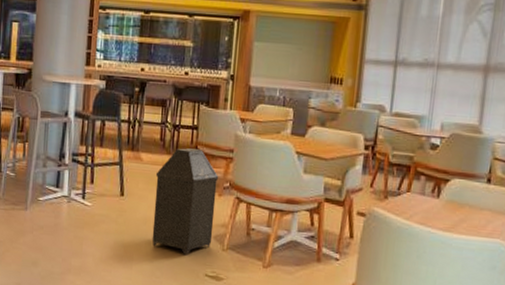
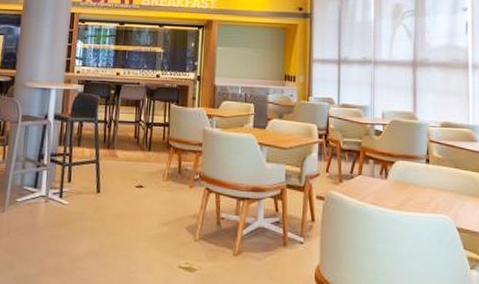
trash can: present [152,148,219,255] -> none [127,144,190,247]

